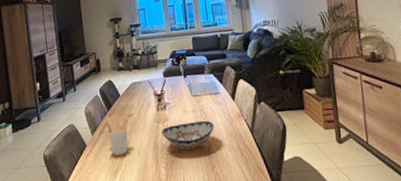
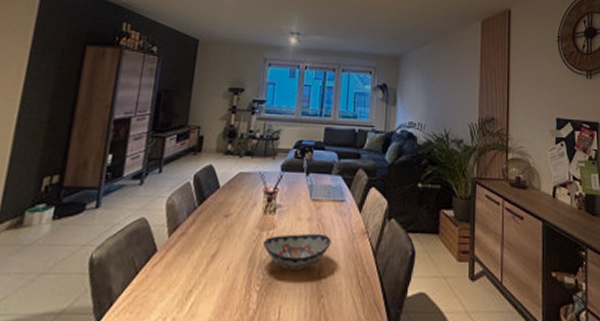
utensil holder: present [105,114,129,156] -> none [190,211,224,269]

